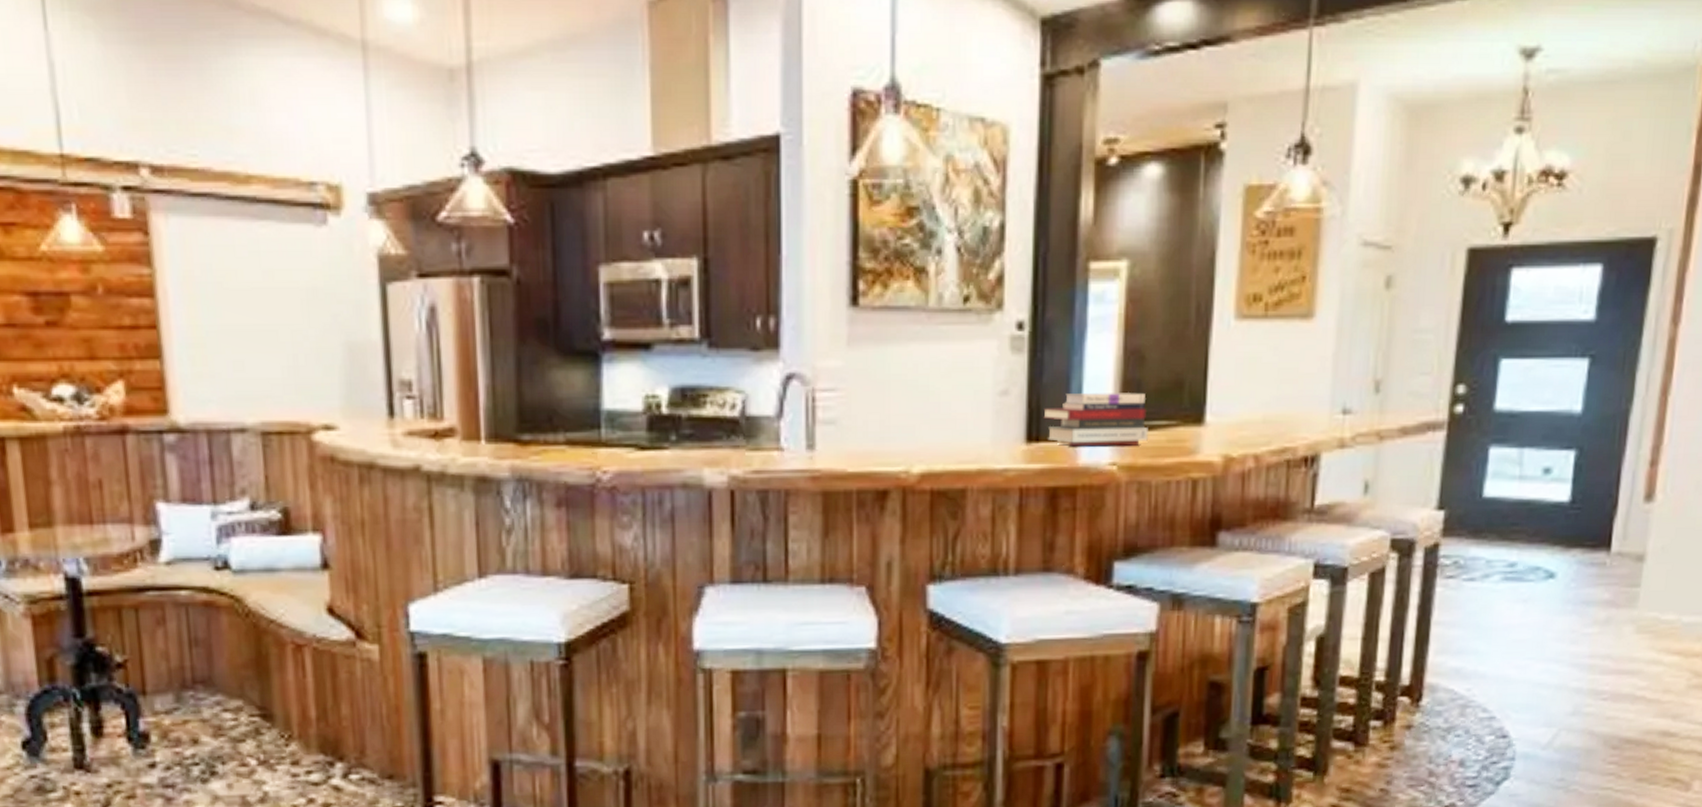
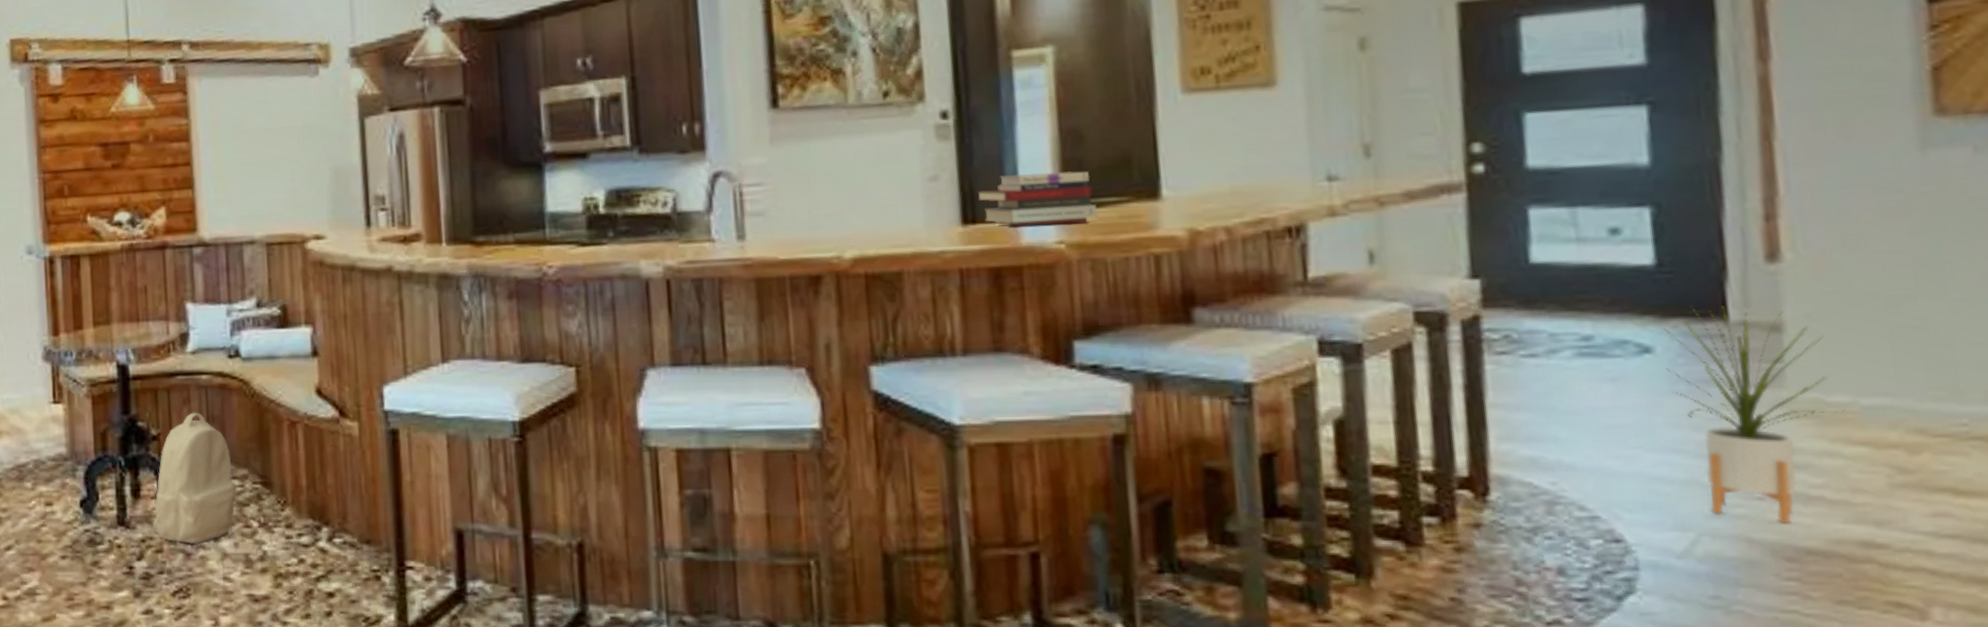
backpack: none [120,634,230,788] -> present [152,412,237,545]
house plant: none [1562,538,1672,719] -> present [1663,306,1846,523]

